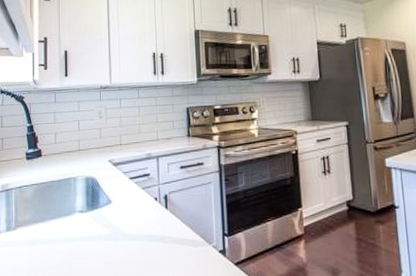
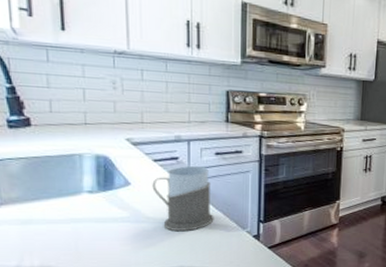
mug: none [129,181,182,247] -> present [152,166,214,231]

